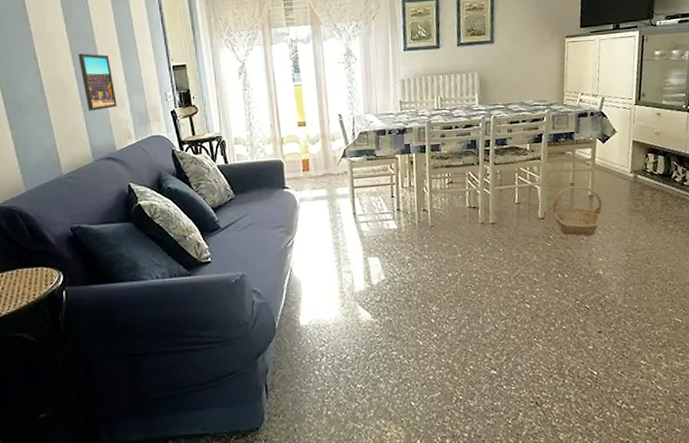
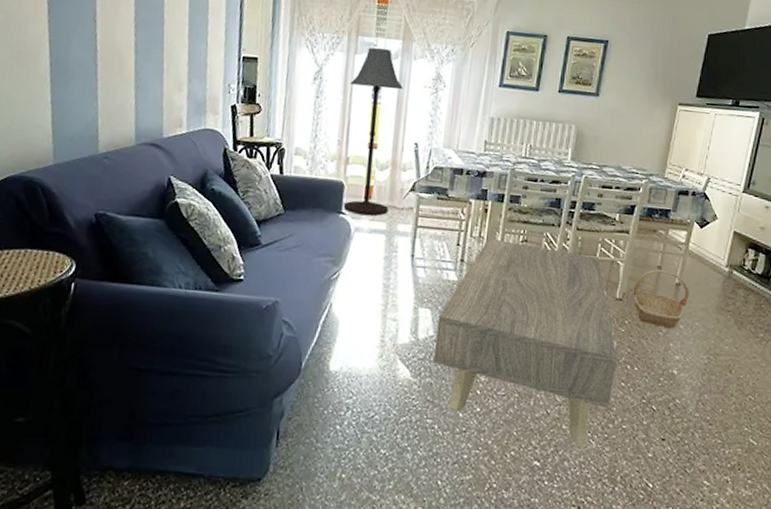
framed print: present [78,53,117,111] -> none [140,24,176,91]
floor lamp: none [272,36,326,187] -> present [343,47,403,216]
coffee table: none [386,185,549,352] -> present [433,238,617,448]

